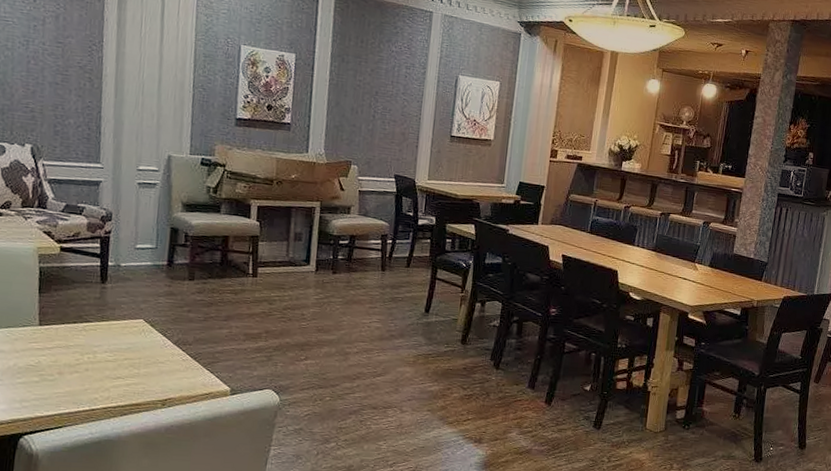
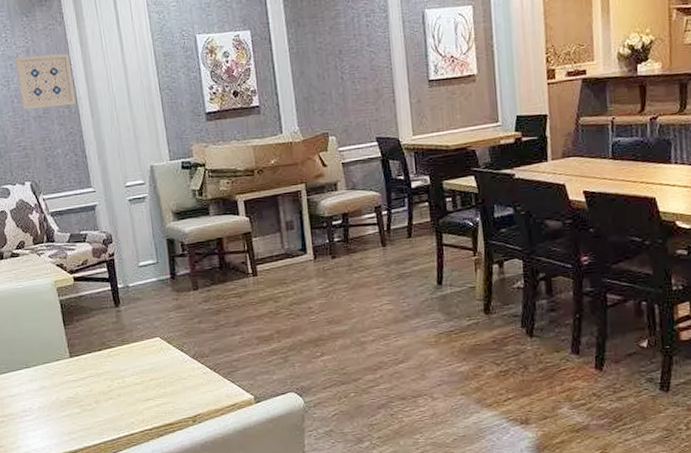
wall art: none [38,20,103,81] -> present [15,53,76,109]

